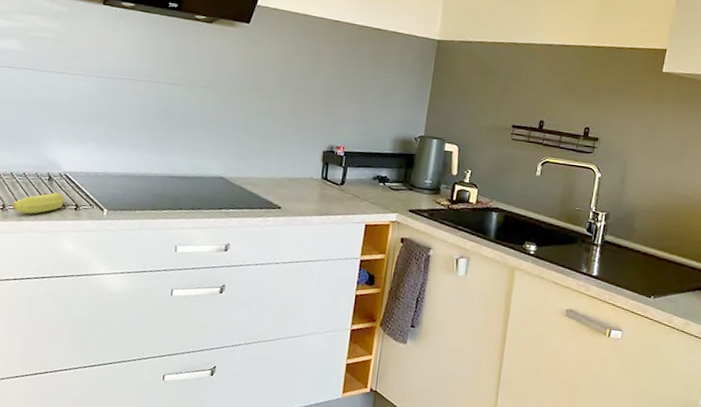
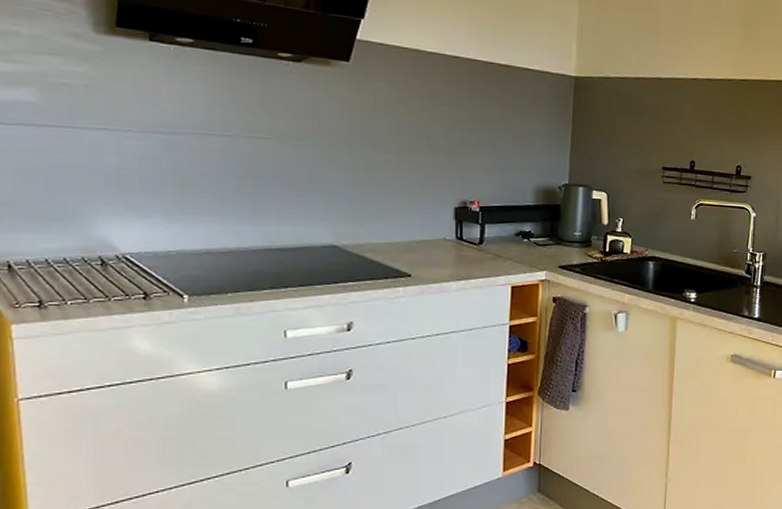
fruit: present [11,192,64,214] -> none [52,279,127,309]

